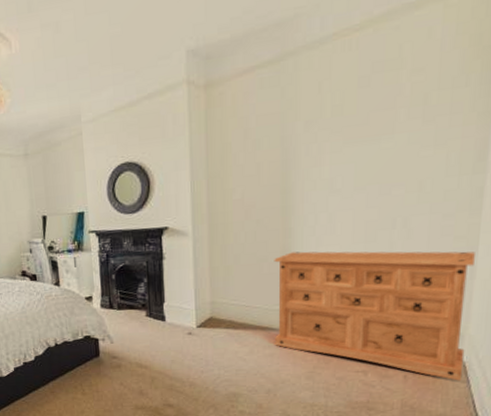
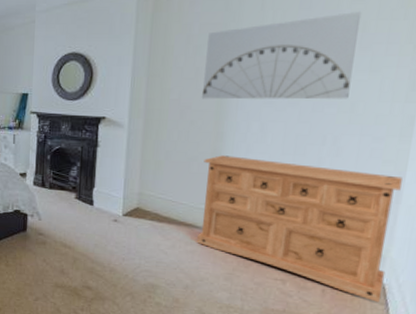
wall art: none [265,84,422,196] -> present [201,12,362,100]

